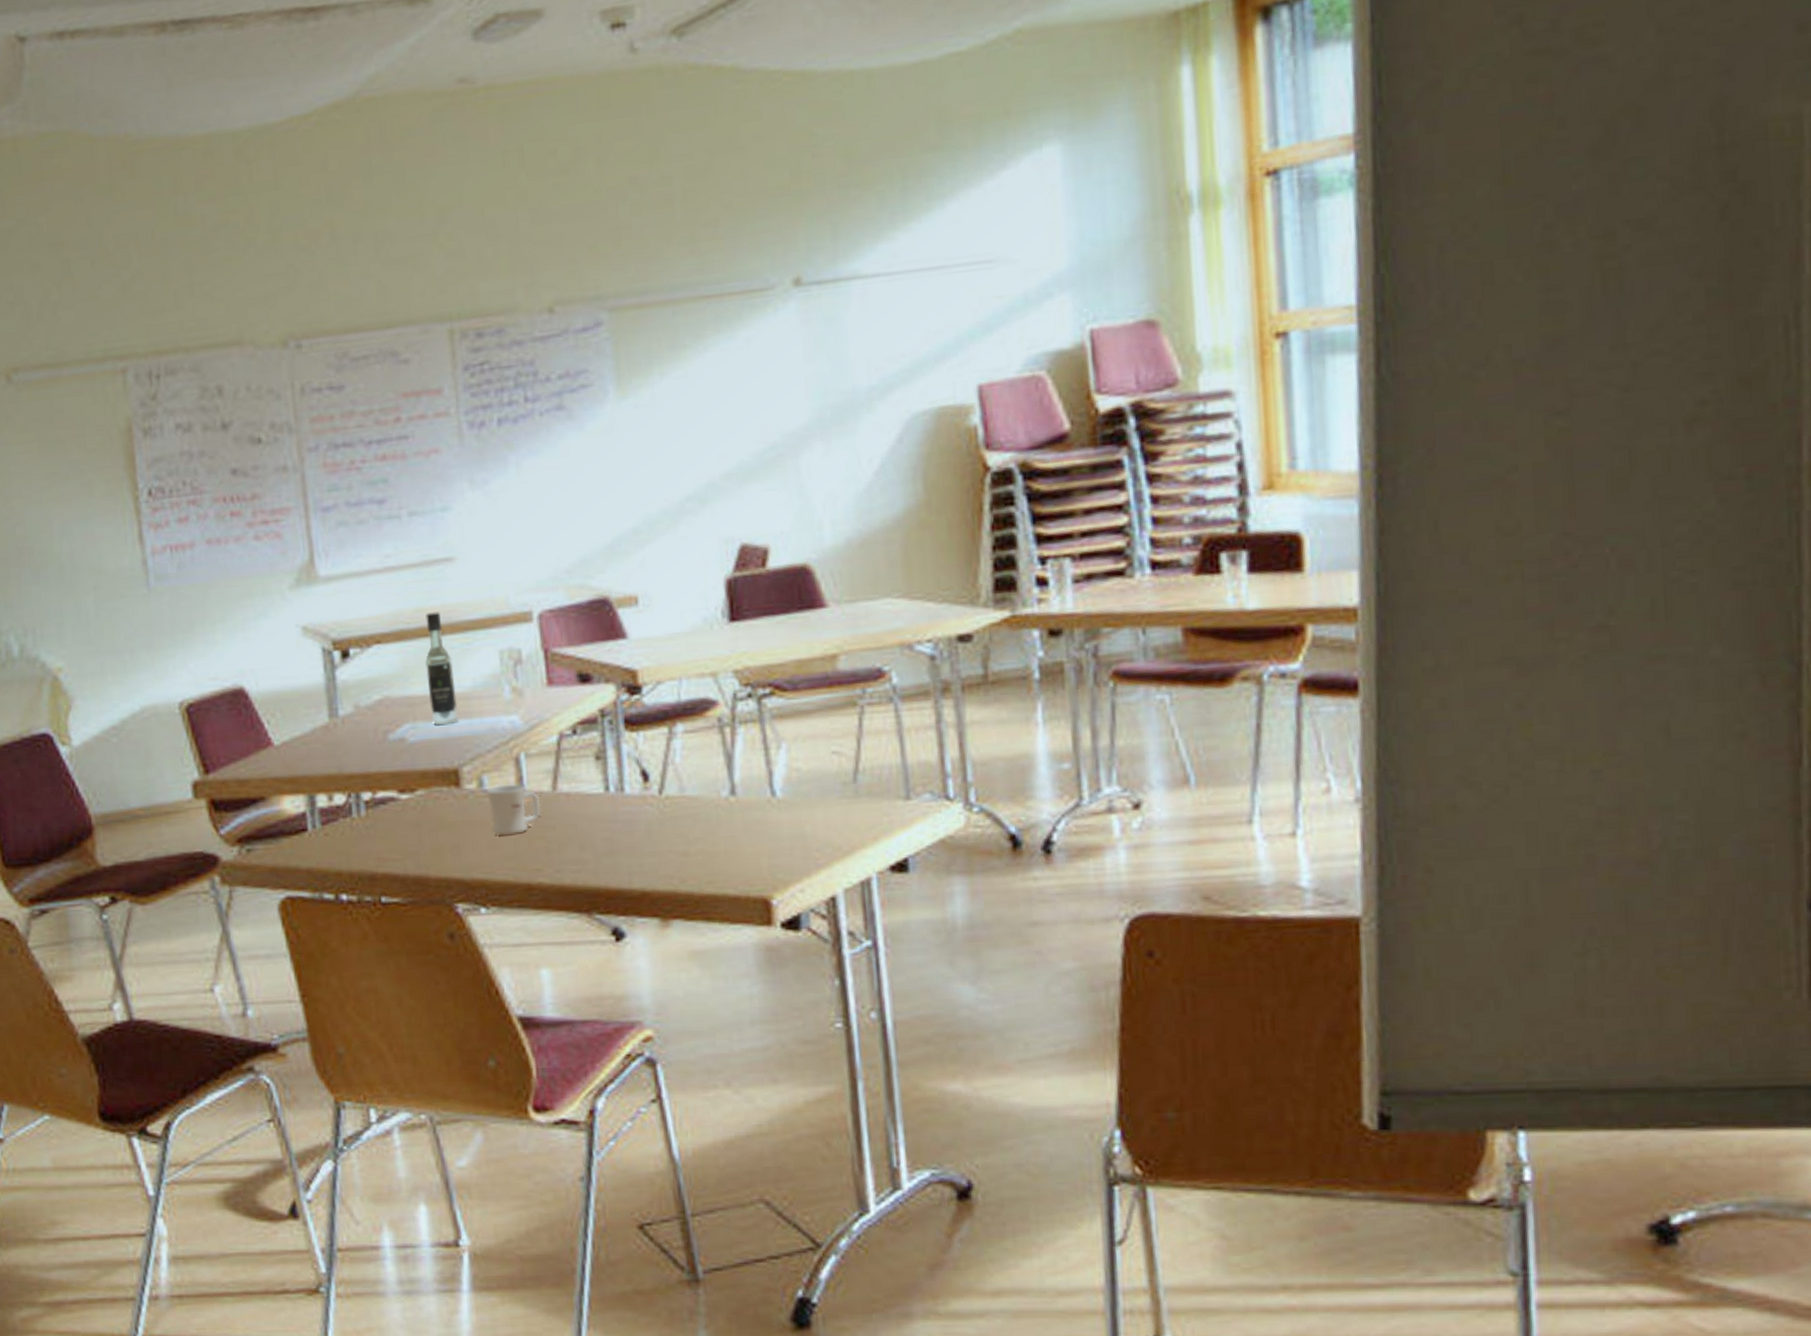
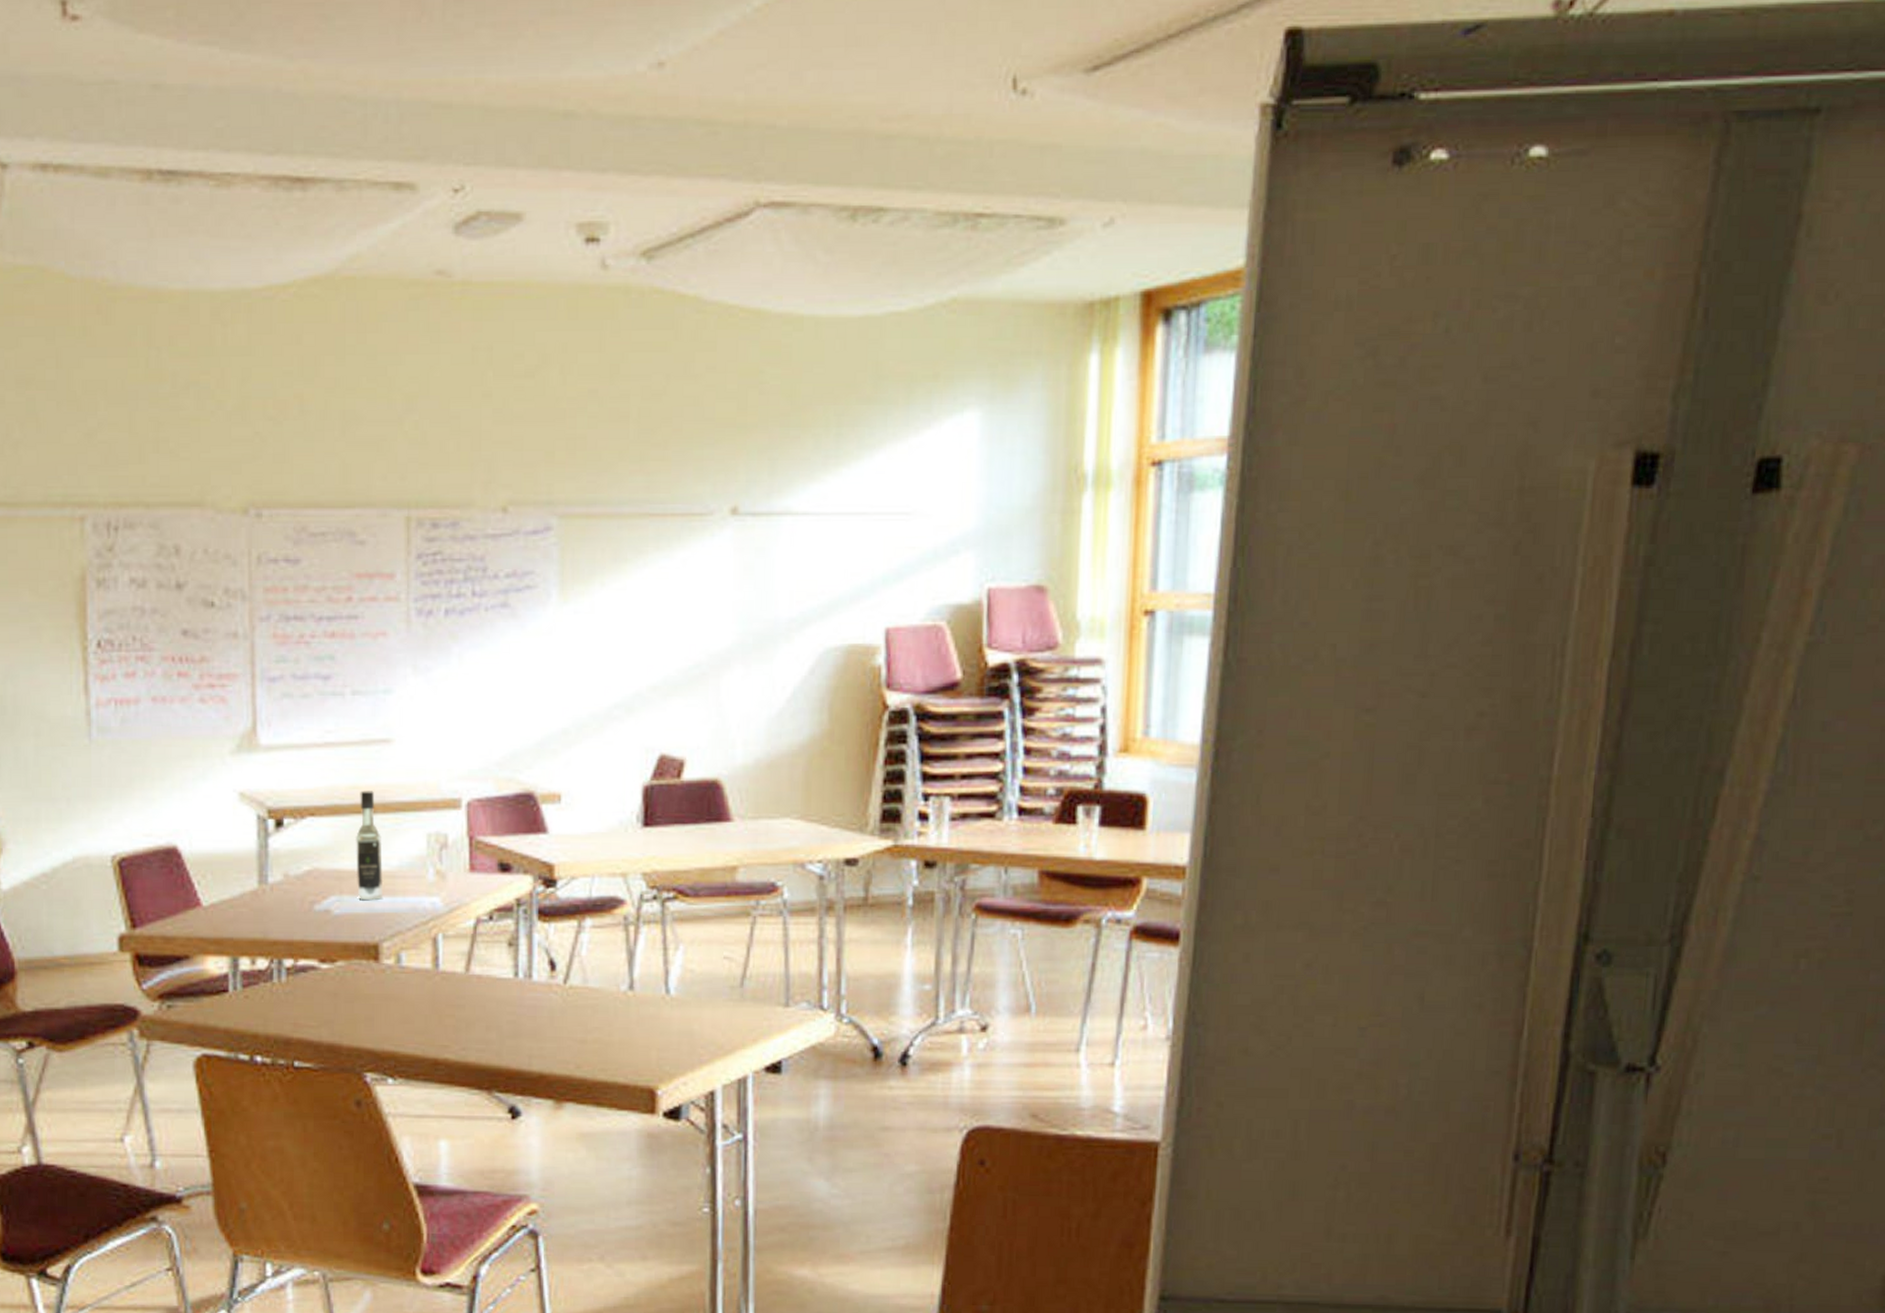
mug: present [487,784,541,836] -> none [404,962,453,1012]

